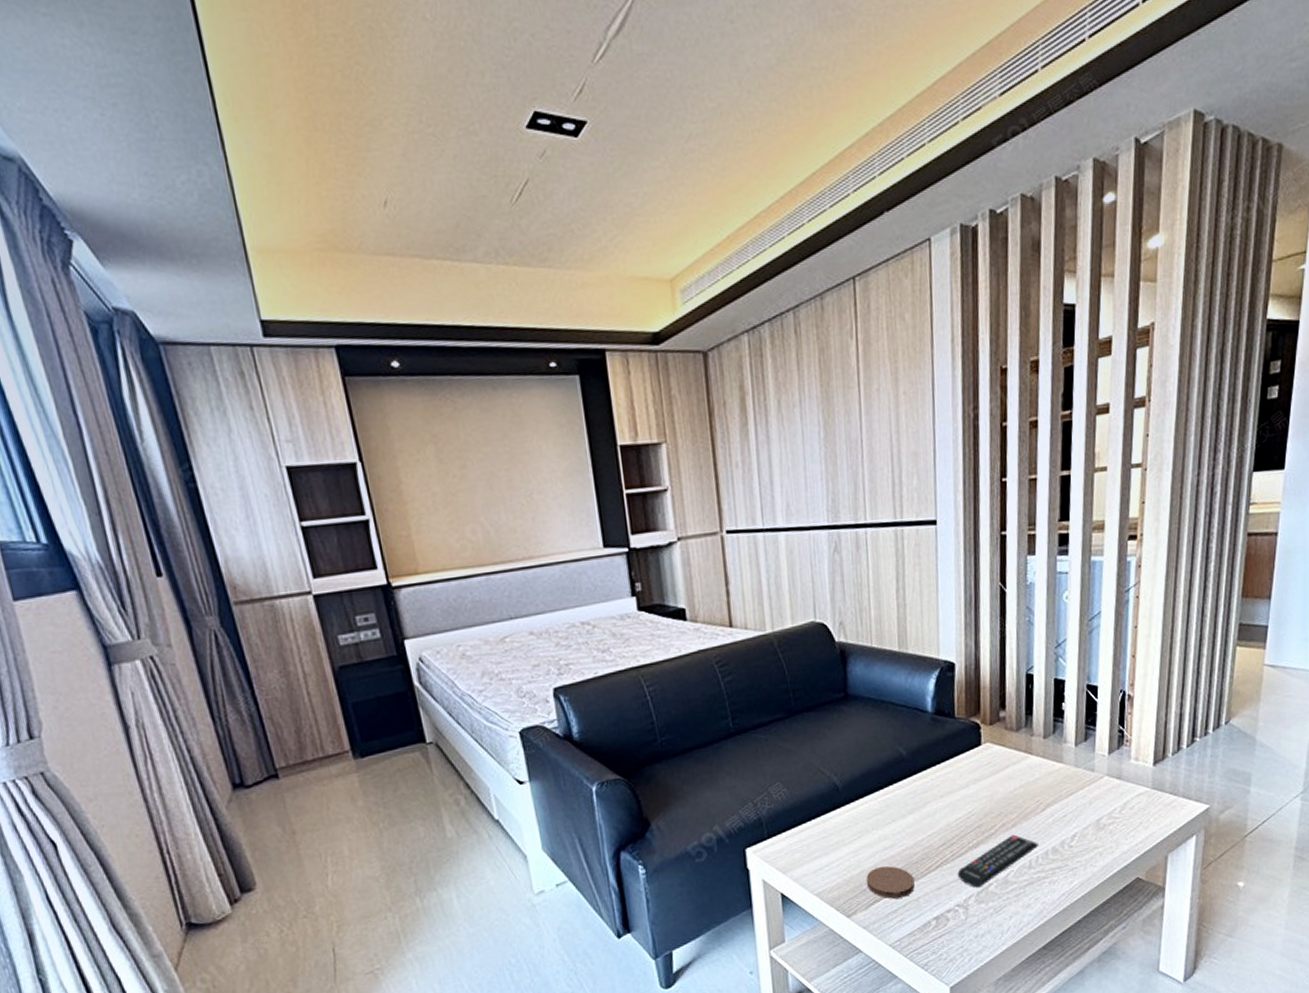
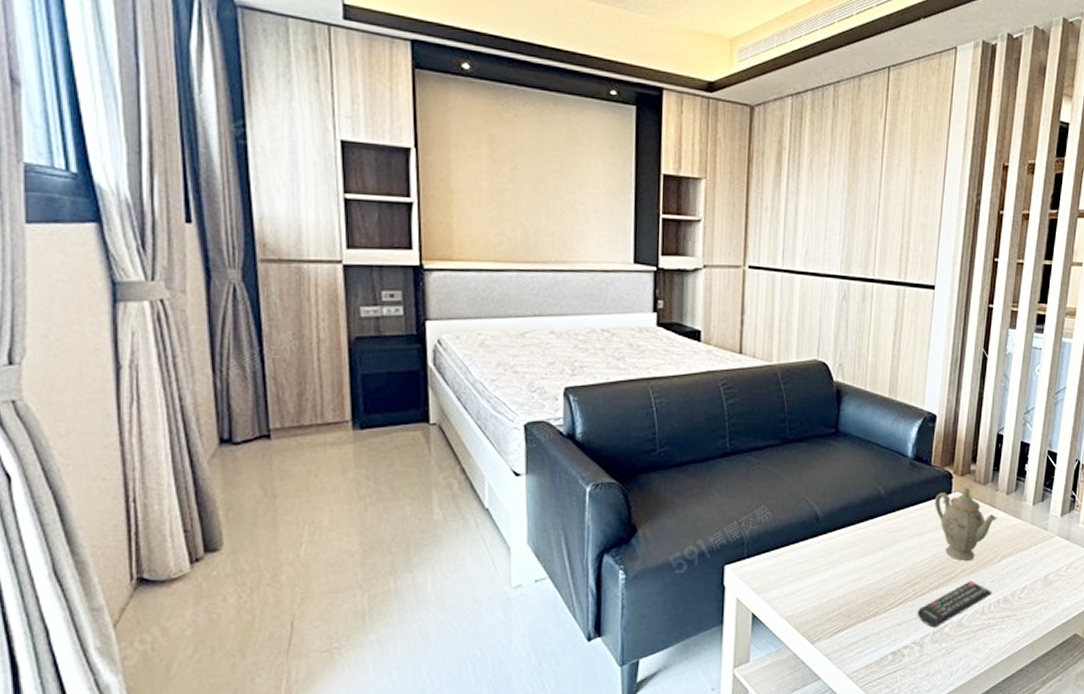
coaster: present [866,866,915,899] -> none [833,598,877,630]
teapot: none [963,736,1037,815] -> present [935,487,998,561]

